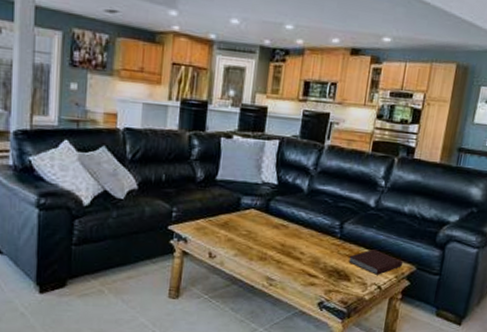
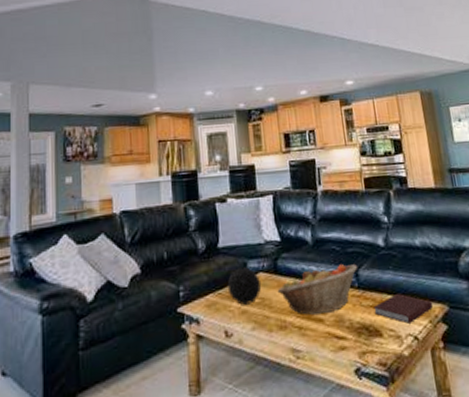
decorative orb: none [218,201,251,234] -> present [227,267,262,305]
fruit basket: none [264,215,345,254] -> present [277,264,358,315]

